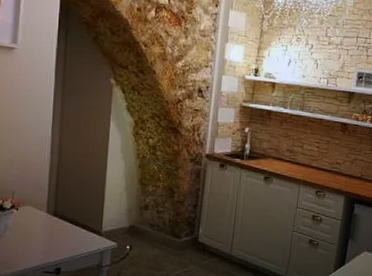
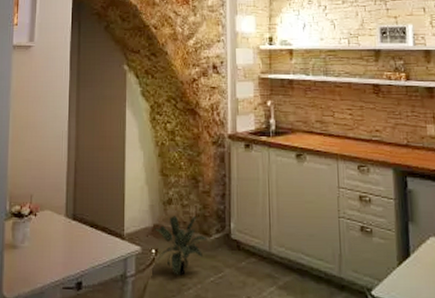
potted plant: none [129,219,178,269] -> present [153,216,208,277]

